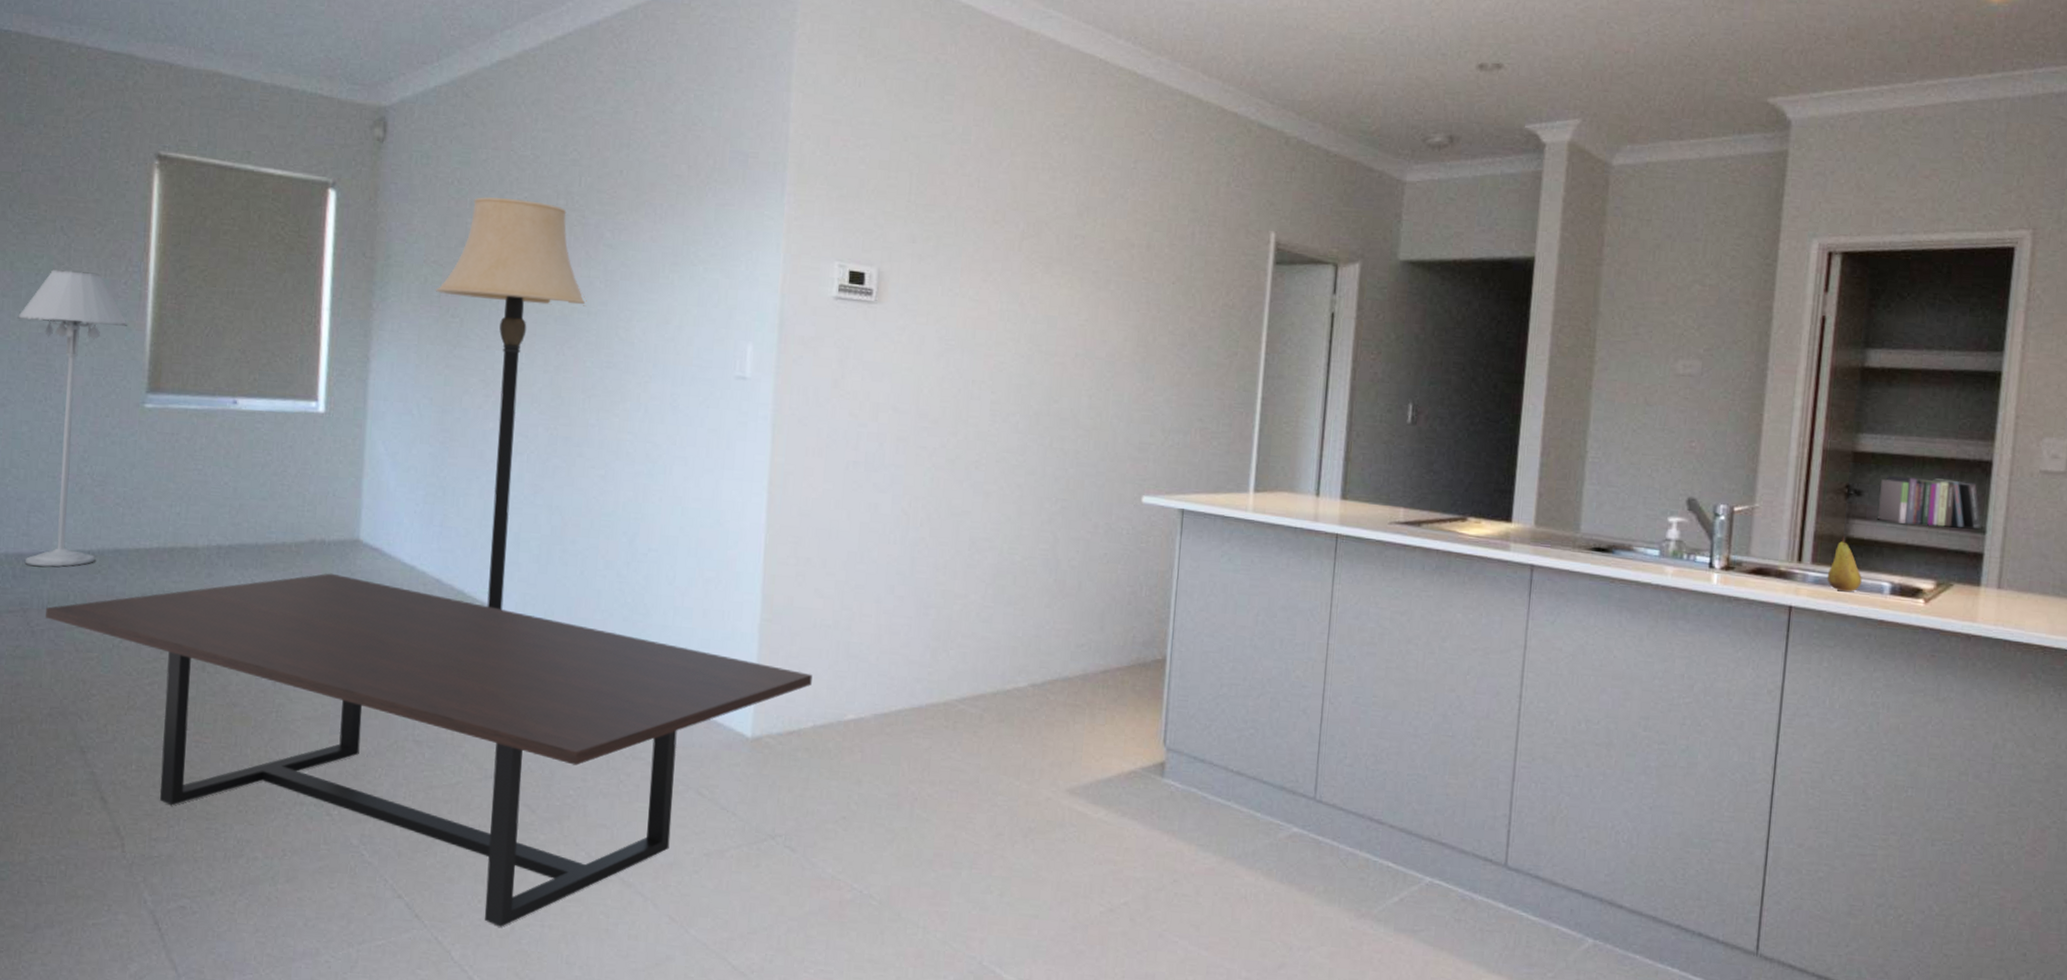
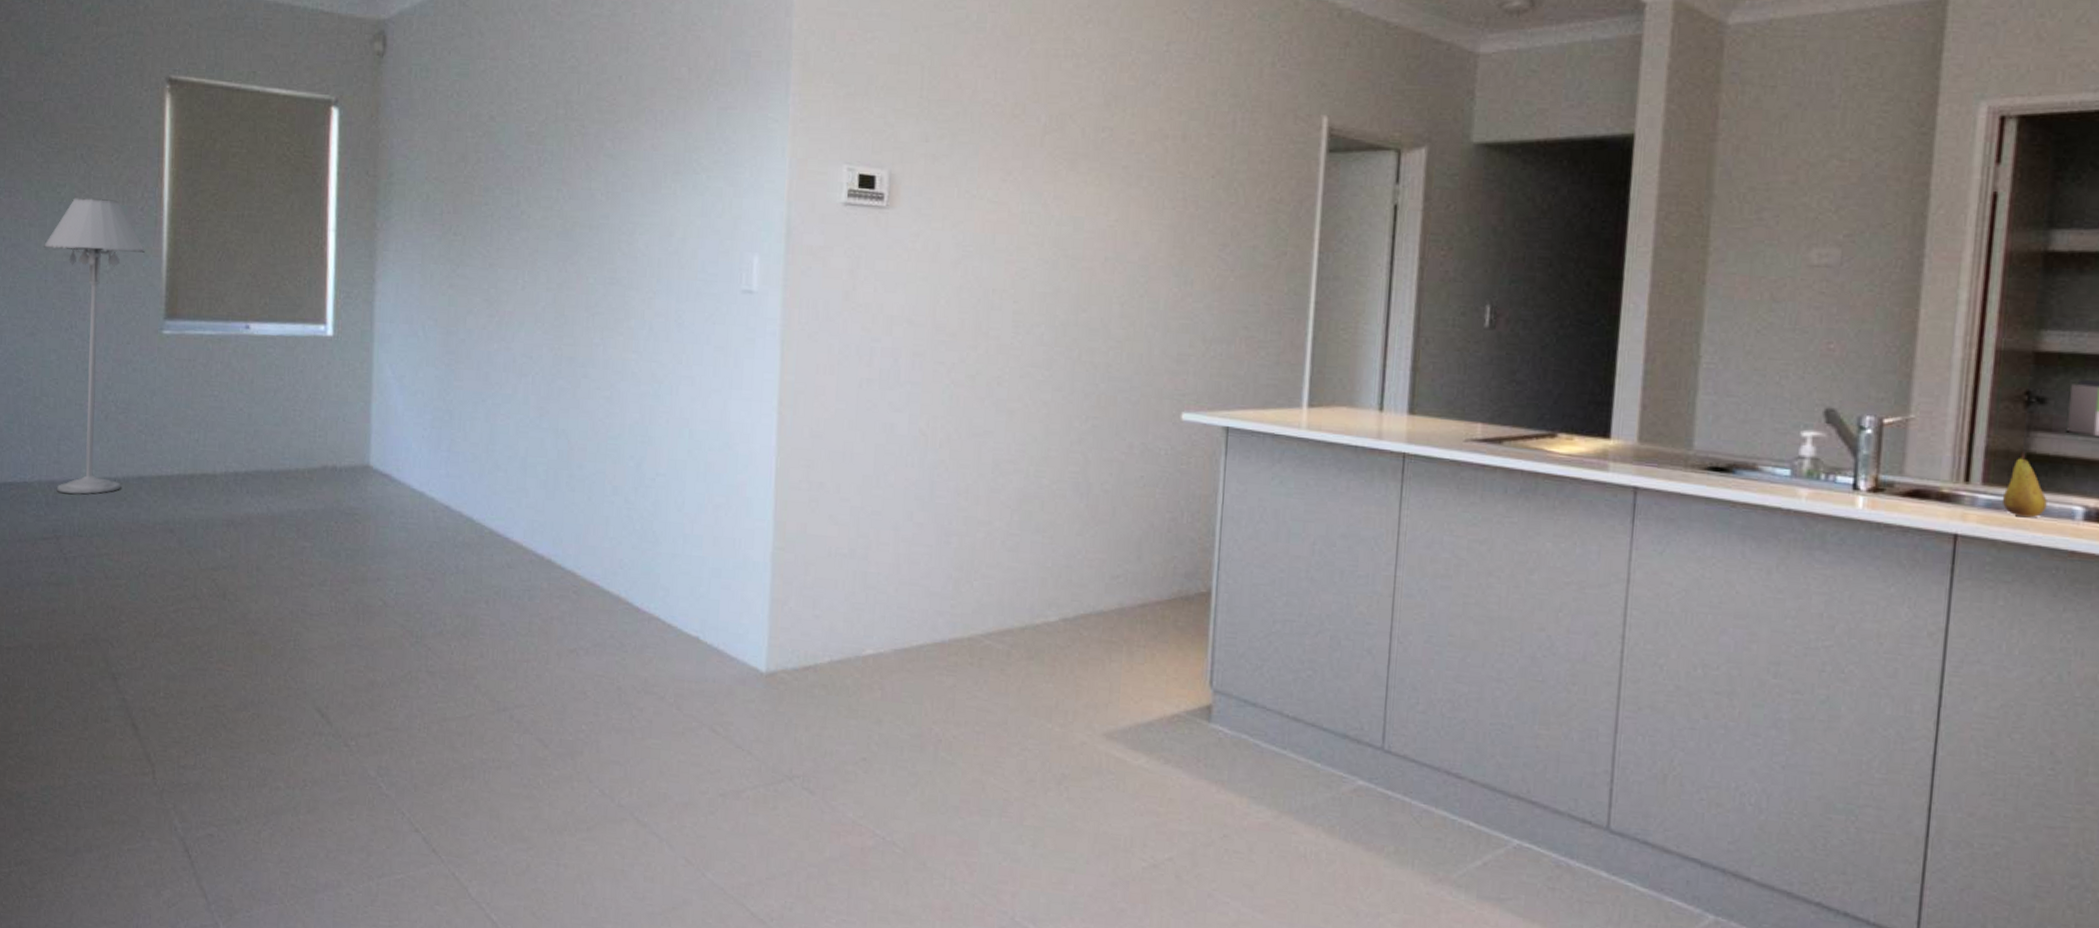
dining table: present [46,573,813,927] -> none [77,500,828,865]
lamp: present [435,196,587,611] -> none [437,108,589,538]

